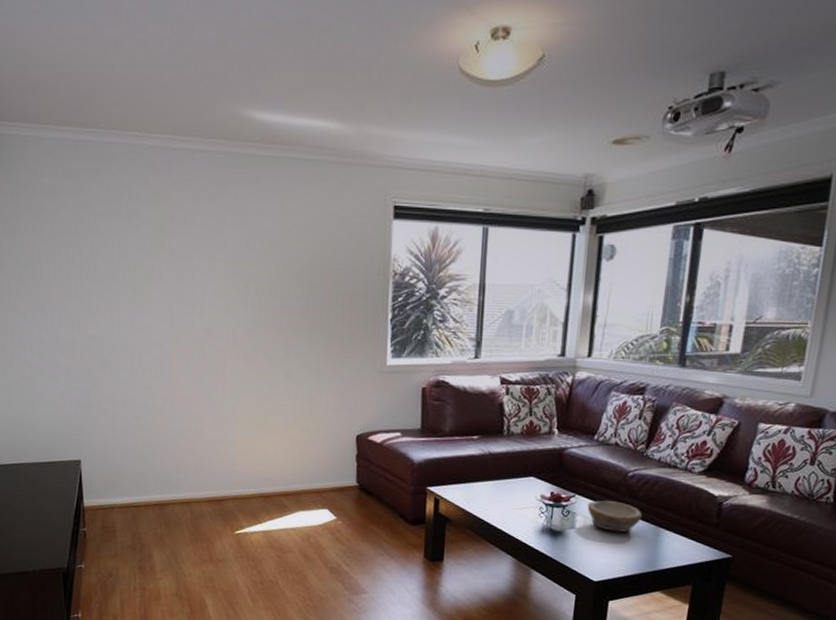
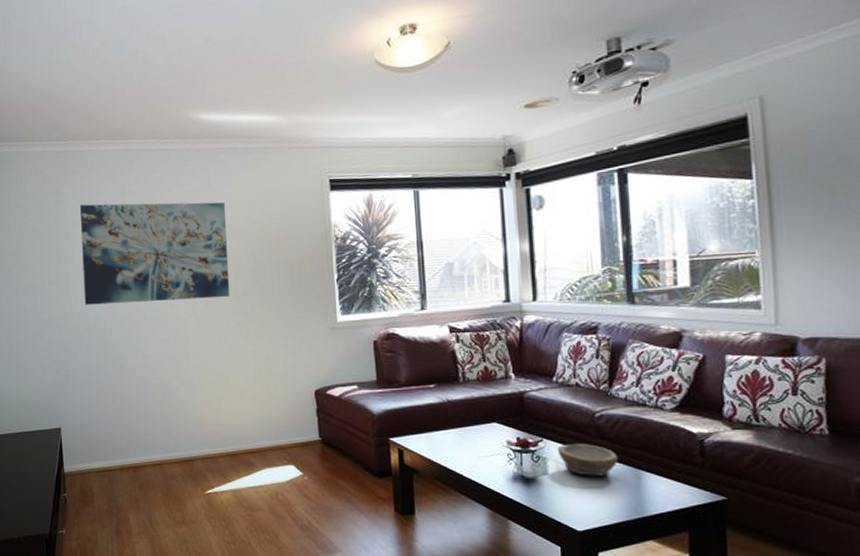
wall art: none [106,209,276,331] -> present [79,202,230,305]

